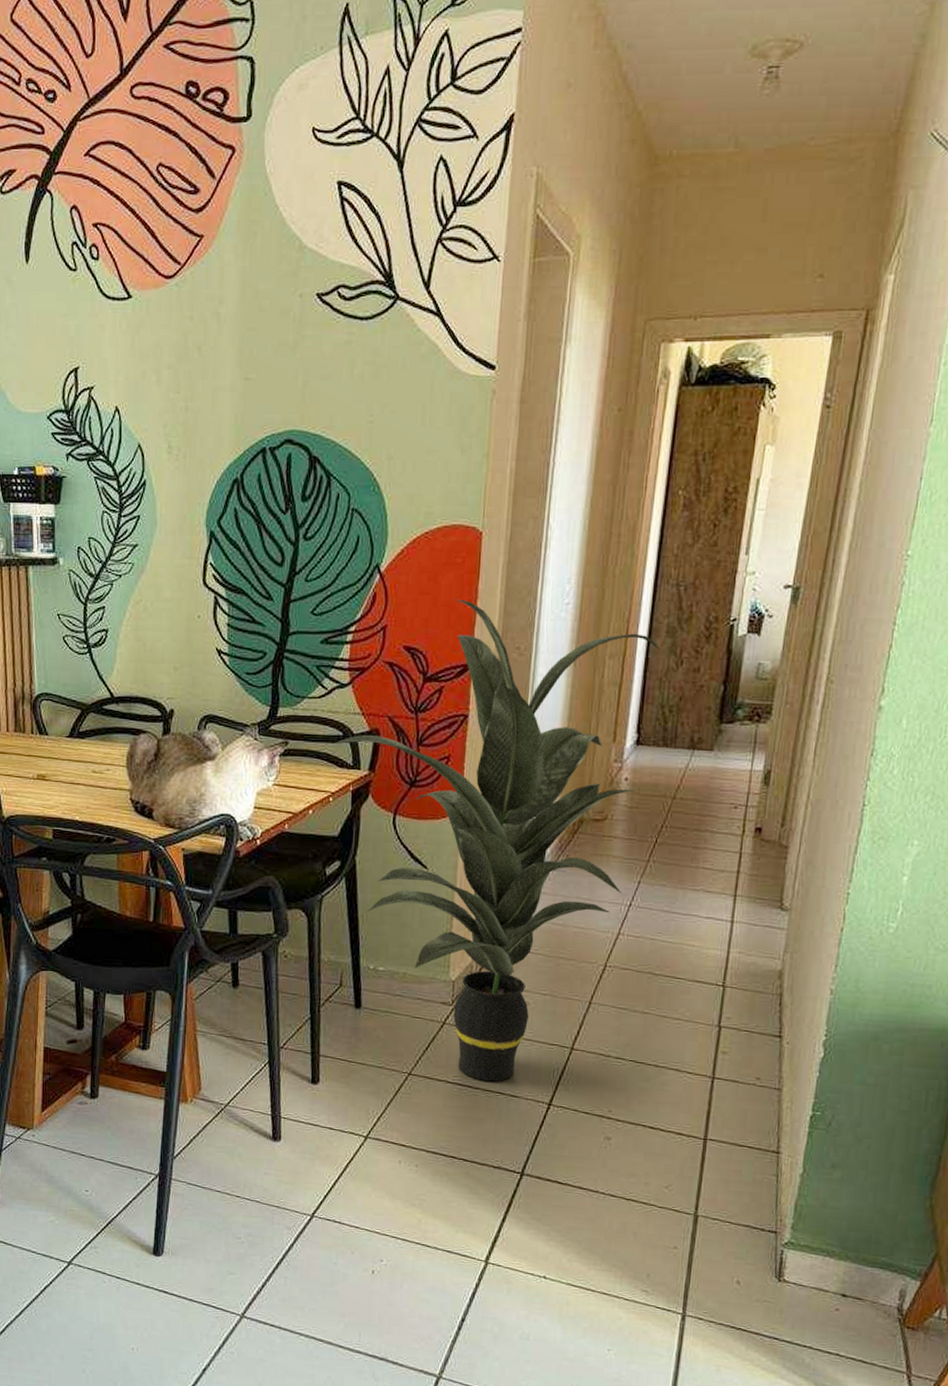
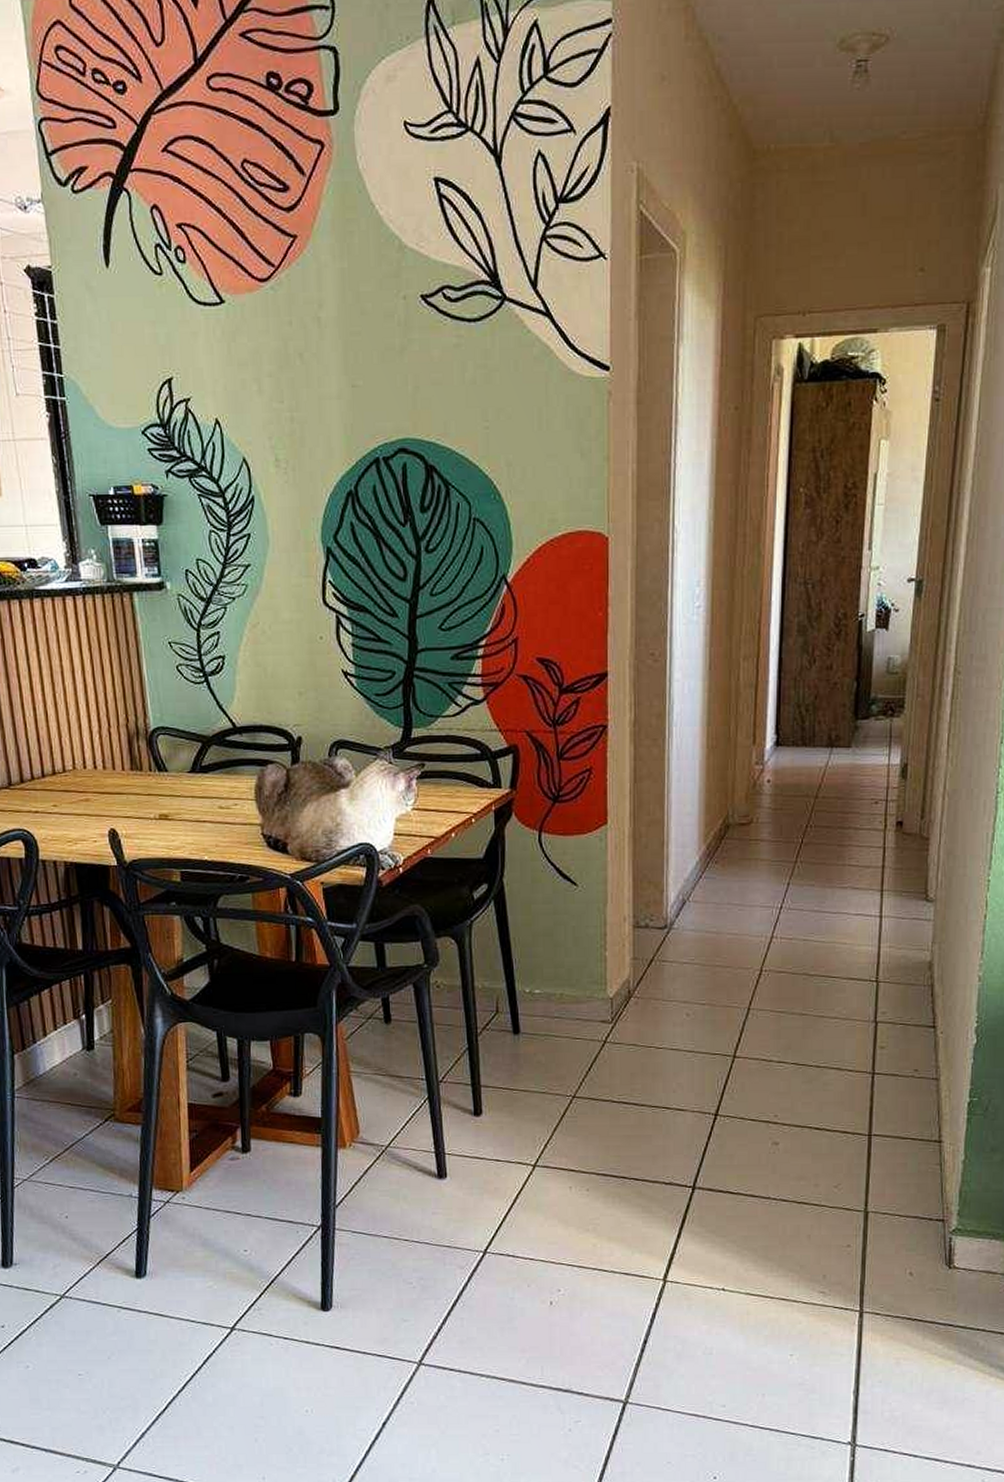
indoor plant: present [336,599,661,1082] -> none [474,607,794,1097]

